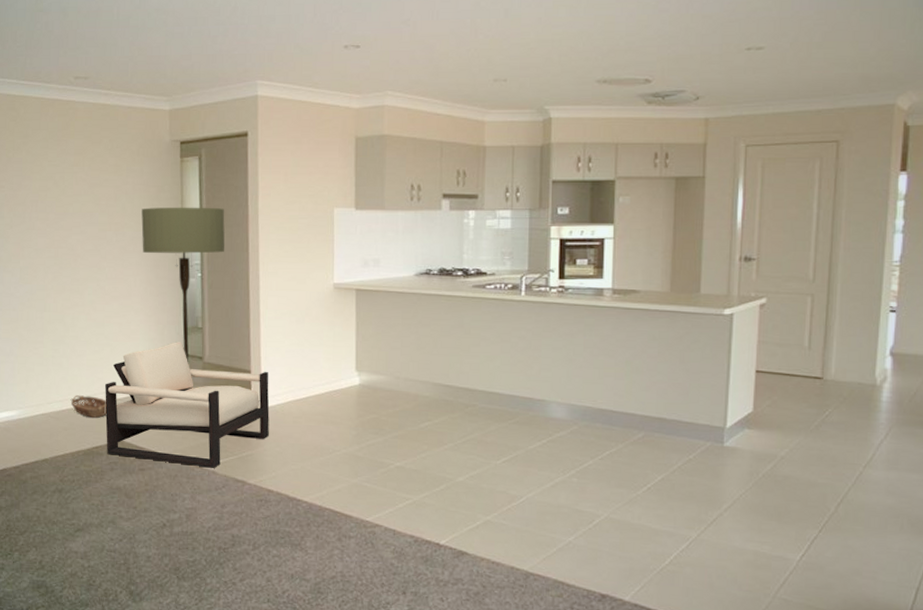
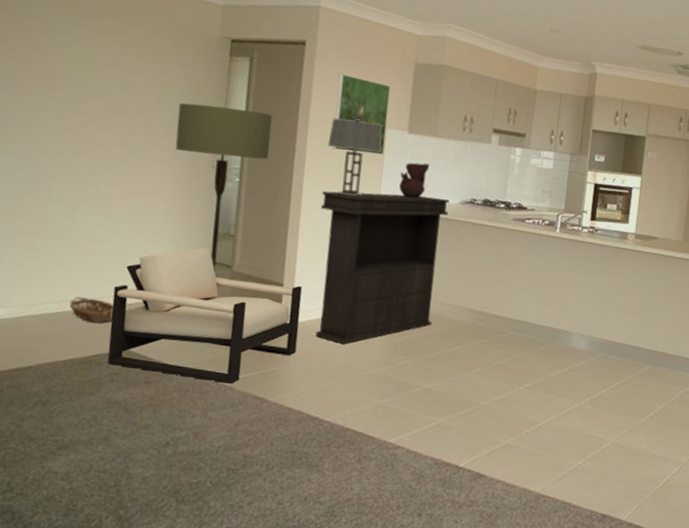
console table: none [277,271,404,425] -> present [316,191,450,344]
table lamp: none [278,201,330,279] -> present [327,117,382,196]
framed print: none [282,159,334,236] -> present [332,73,391,155]
vase: none [351,238,381,275] -> present [399,162,430,198]

